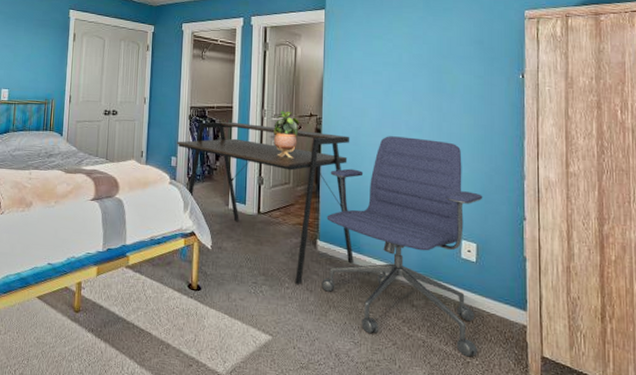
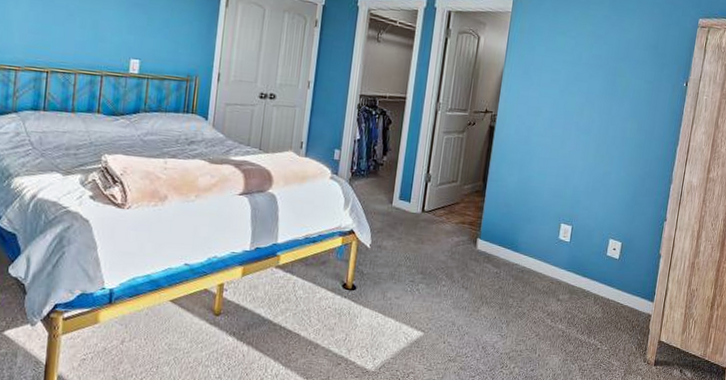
desk: present [177,122,354,285] -> none [342,112,522,283]
potted plant: present [273,110,299,159] -> none [445,105,474,156]
office chair: present [321,136,483,357] -> none [477,136,634,344]

